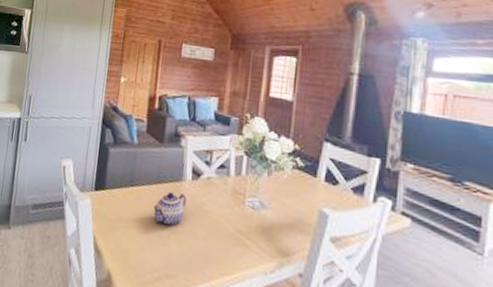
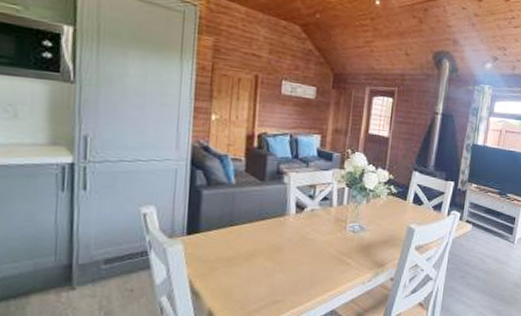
teapot: present [153,191,187,226] -> none [256,227,291,258]

